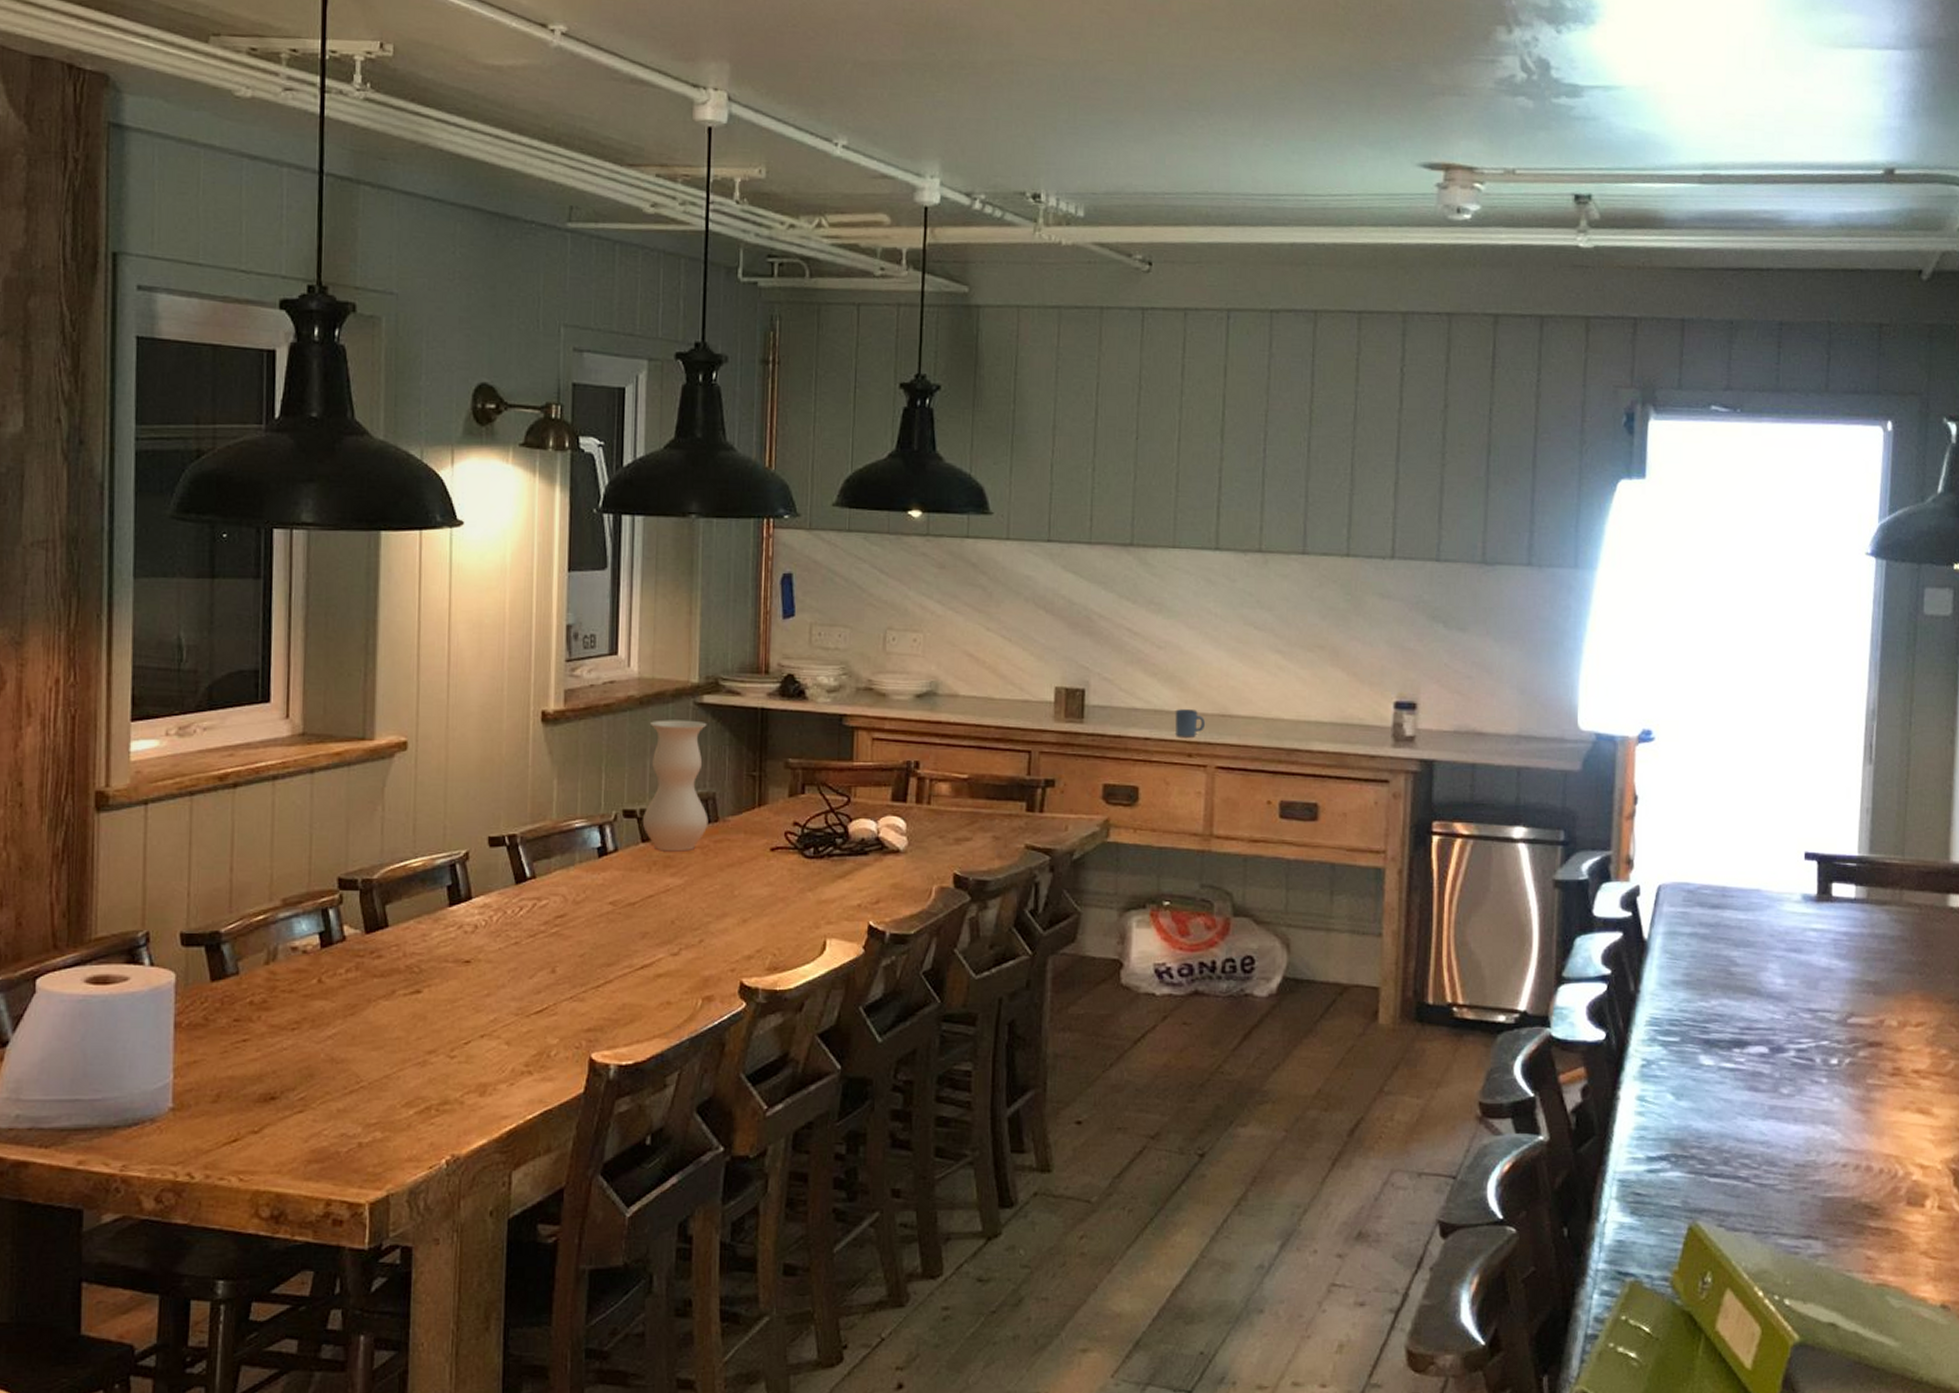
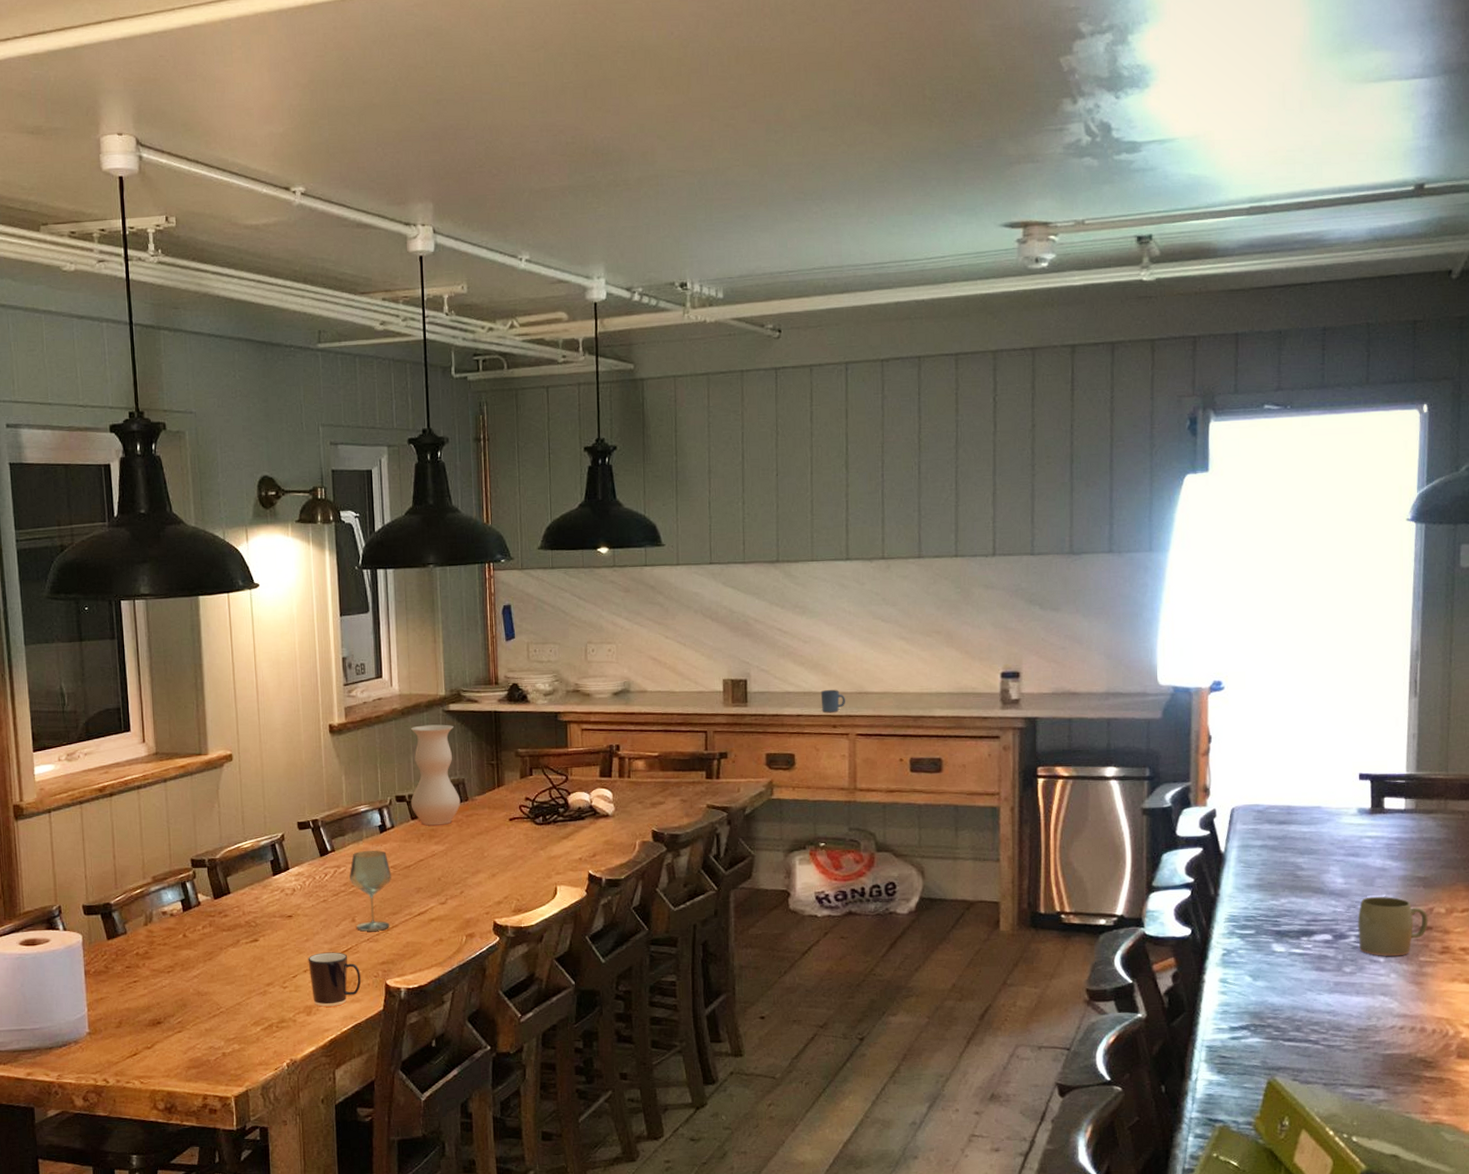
mug: none [487,1012,558,1086] -> present [308,952,362,1007]
wine glass: none [551,879,610,987] -> present [349,850,392,932]
mug: none [1798,1002,1878,1077] -> present [1358,896,1428,957]

